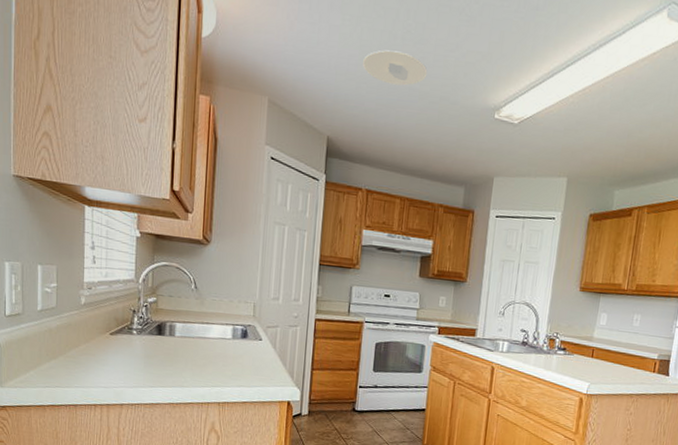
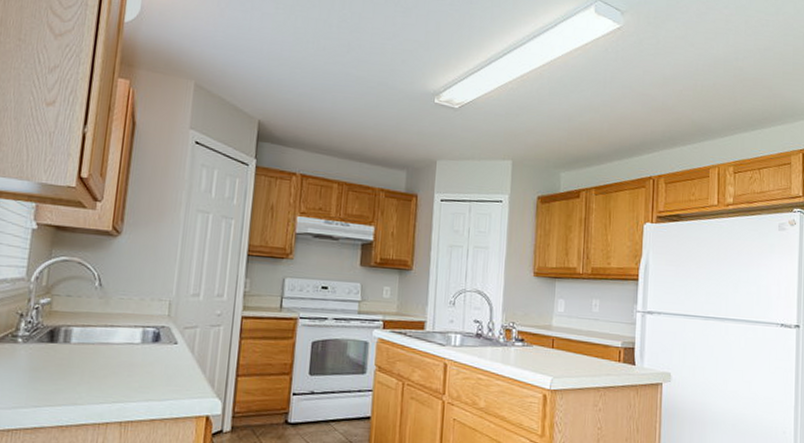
recessed light: present [363,50,428,86] -> none [297,37,365,72]

